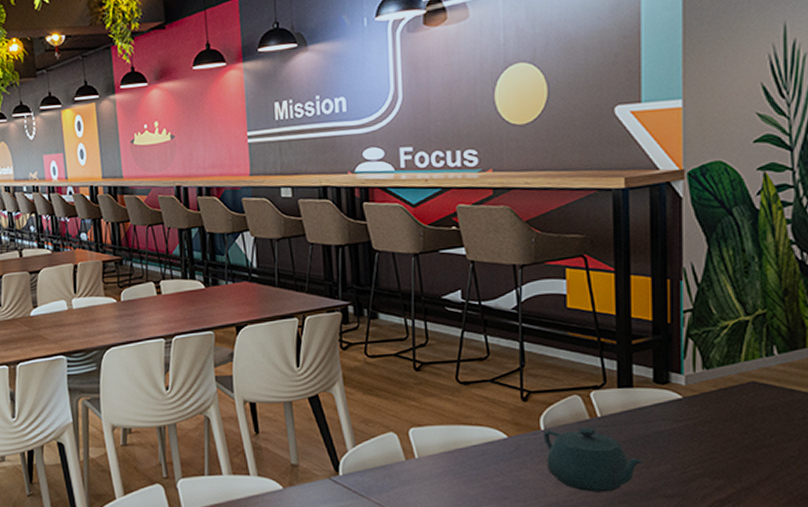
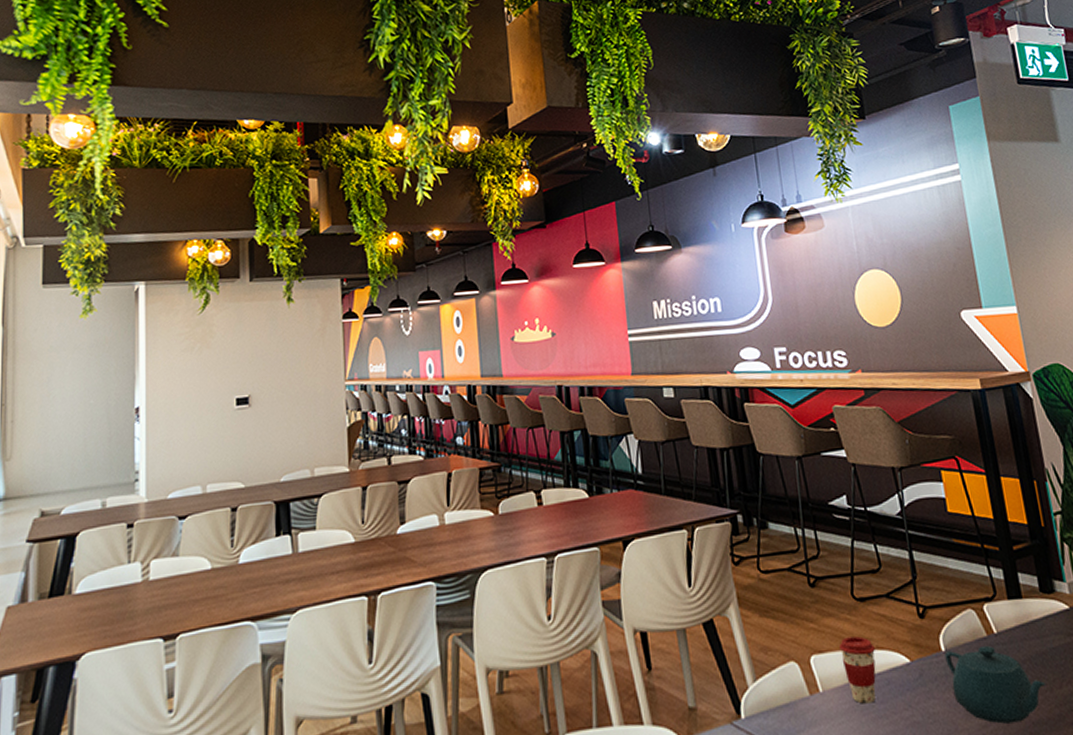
coffee cup: none [438,414,473,470] -> present [838,636,876,704]

